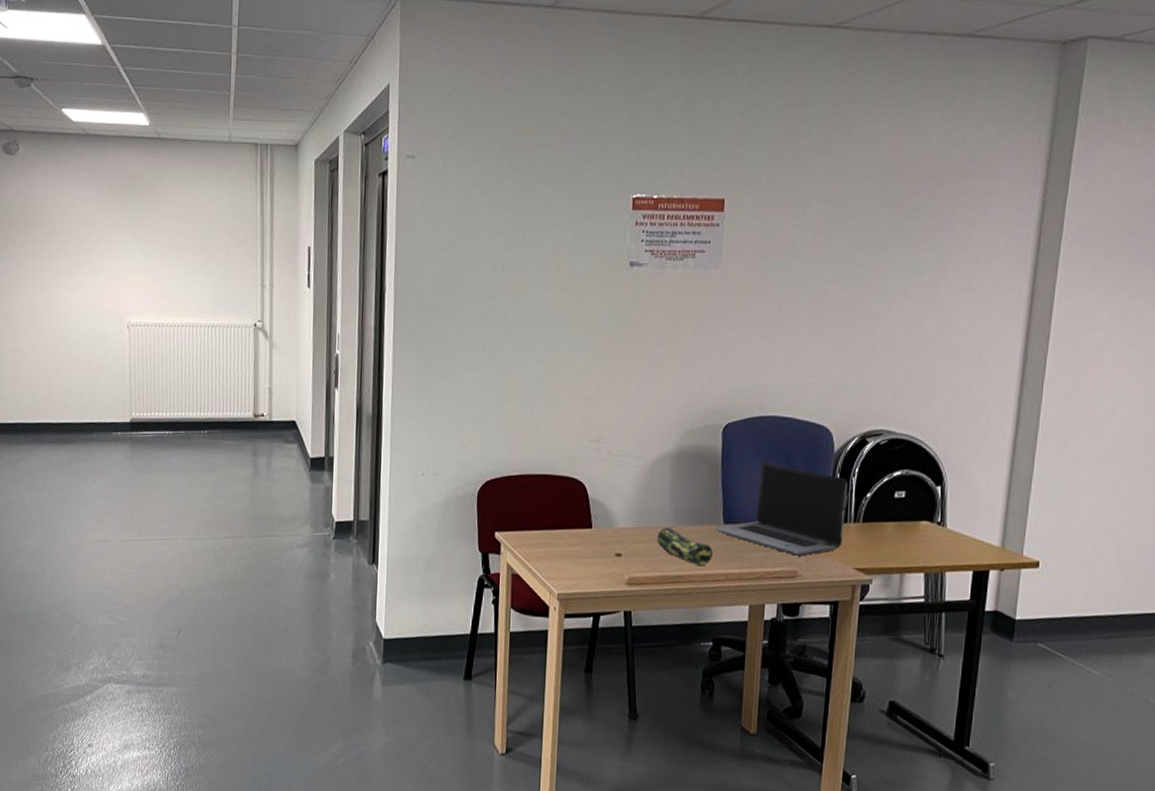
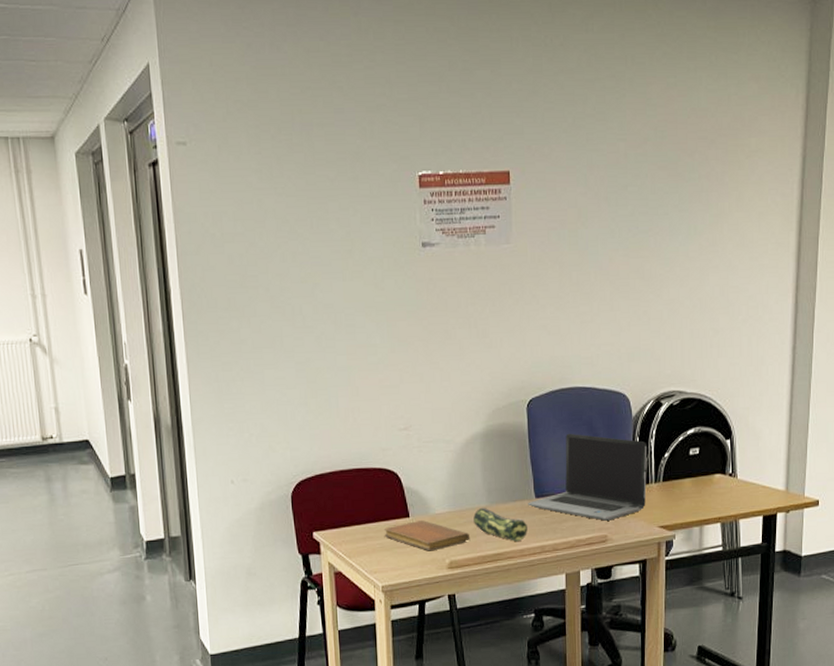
notebook: none [565,533,653,565] -> present [383,520,470,551]

